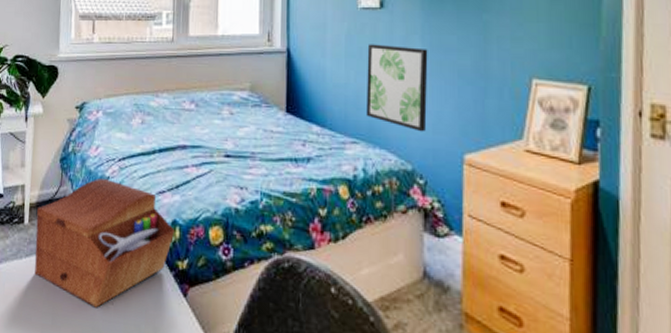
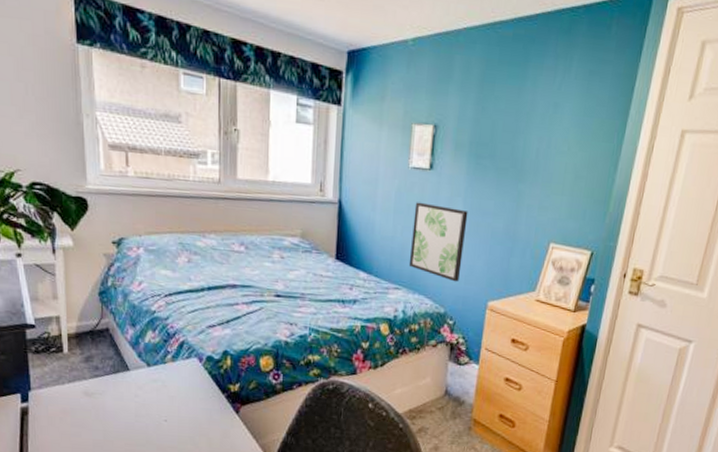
sewing box: present [35,178,175,308] -> none [77,312,227,425]

